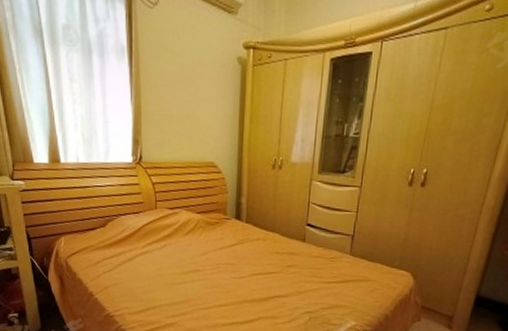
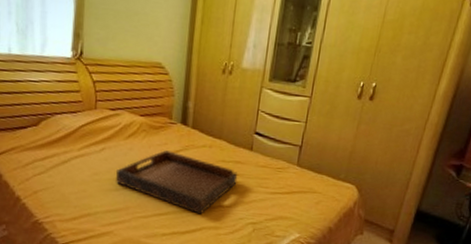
serving tray: none [176,245,292,305] -> present [115,150,238,215]

